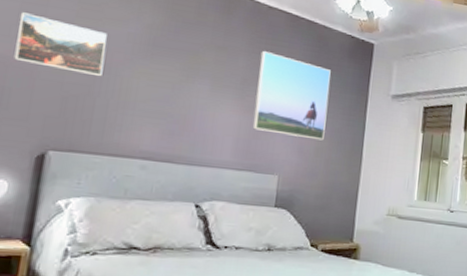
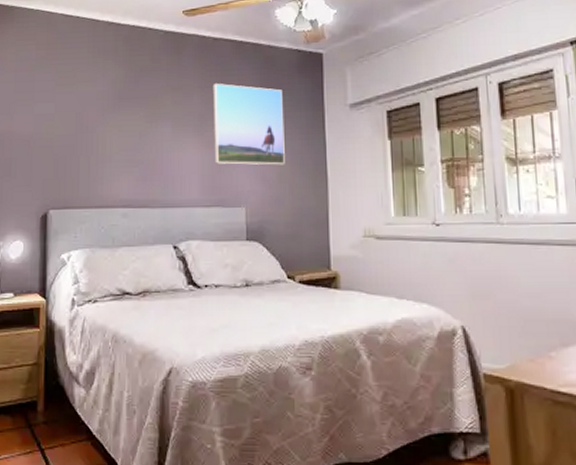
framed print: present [14,12,107,77] -> none [15,91,82,137]

